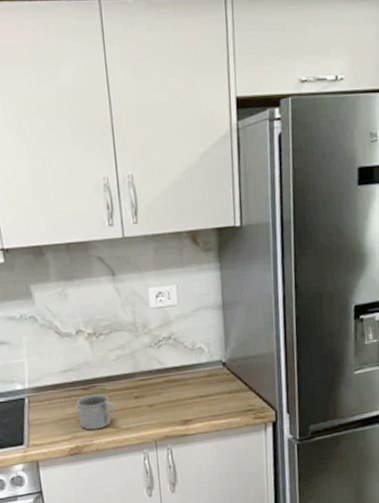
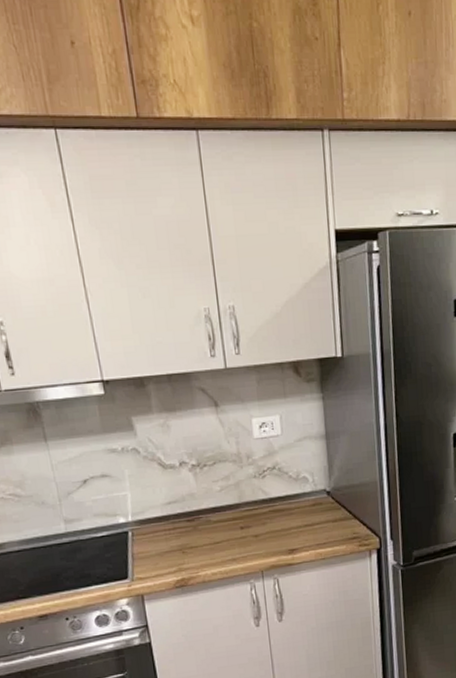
mug: present [76,394,115,430] -> none [181,525,220,562]

